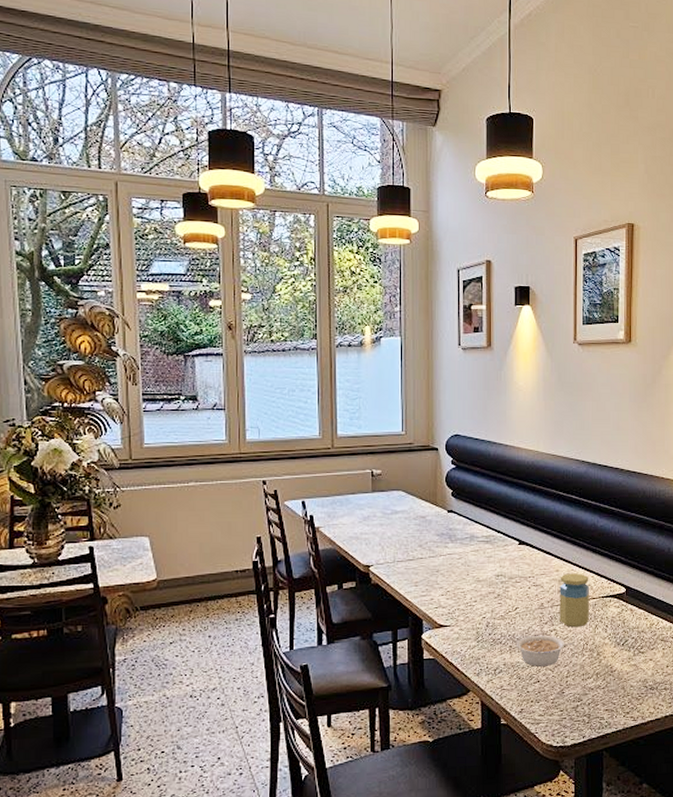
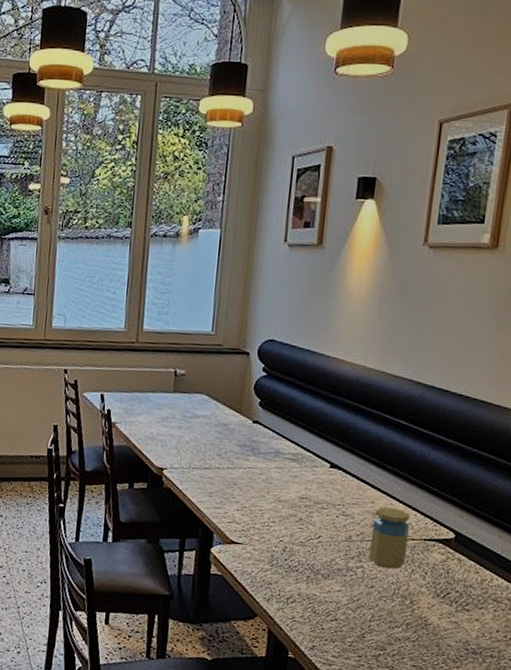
legume: present [515,635,575,667] -> none [314,569,384,606]

